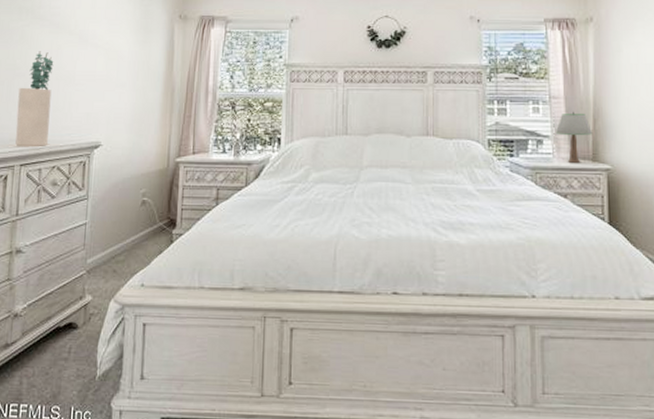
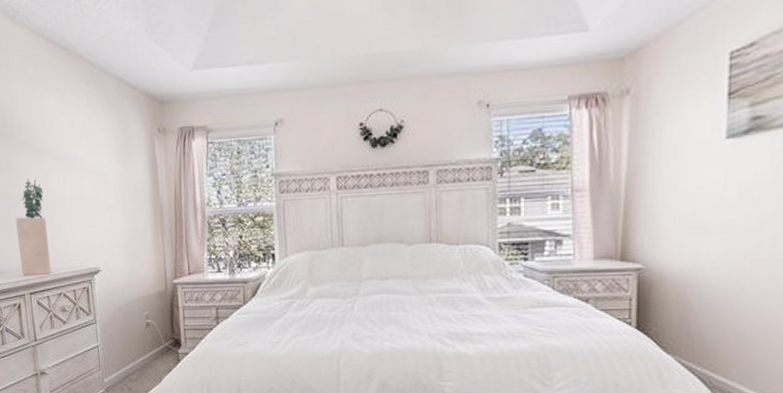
table lamp: present [555,111,593,163] -> none [577,205,623,264]

